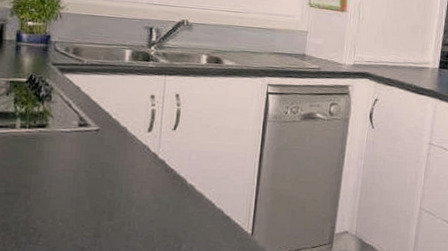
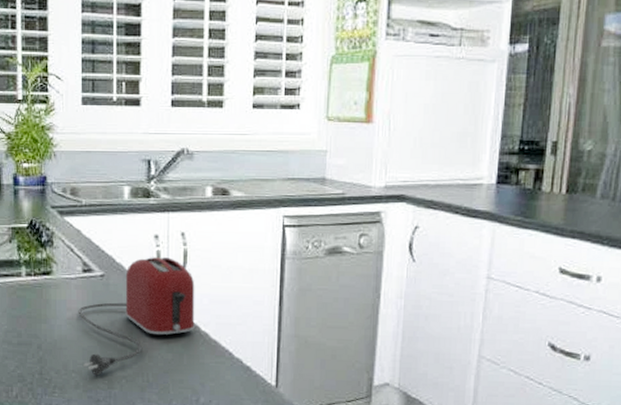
toaster: none [70,115,185,225] -> present [78,257,195,376]

